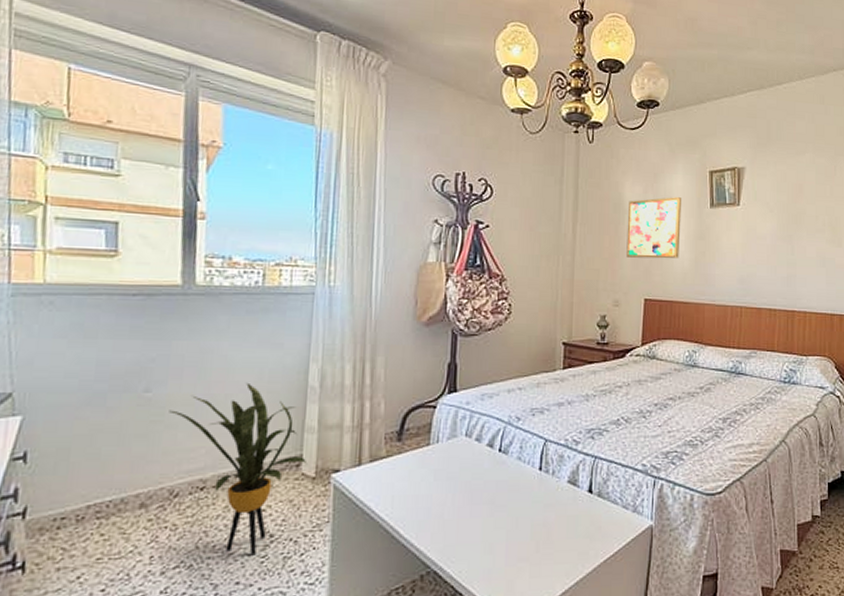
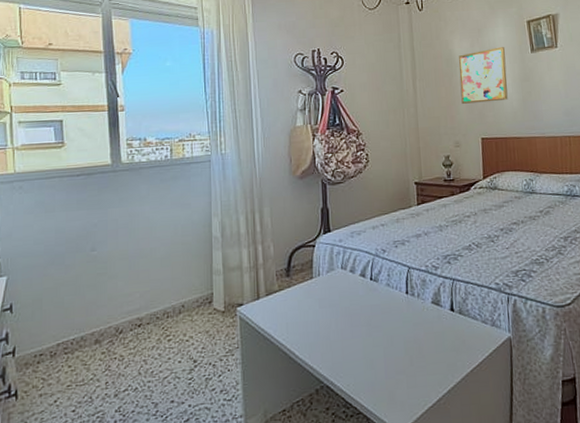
house plant: present [169,382,308,556] -> none [110,237,218,378]

